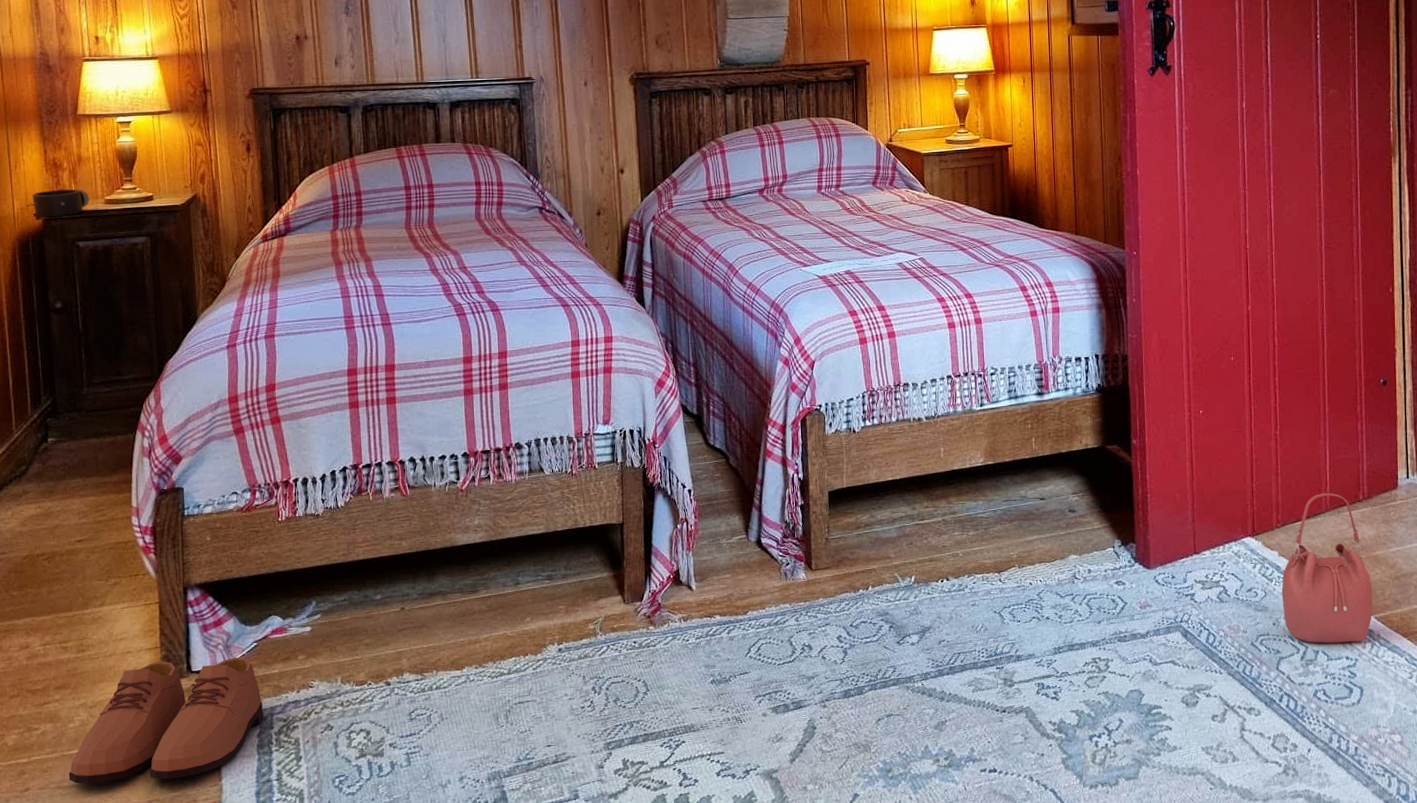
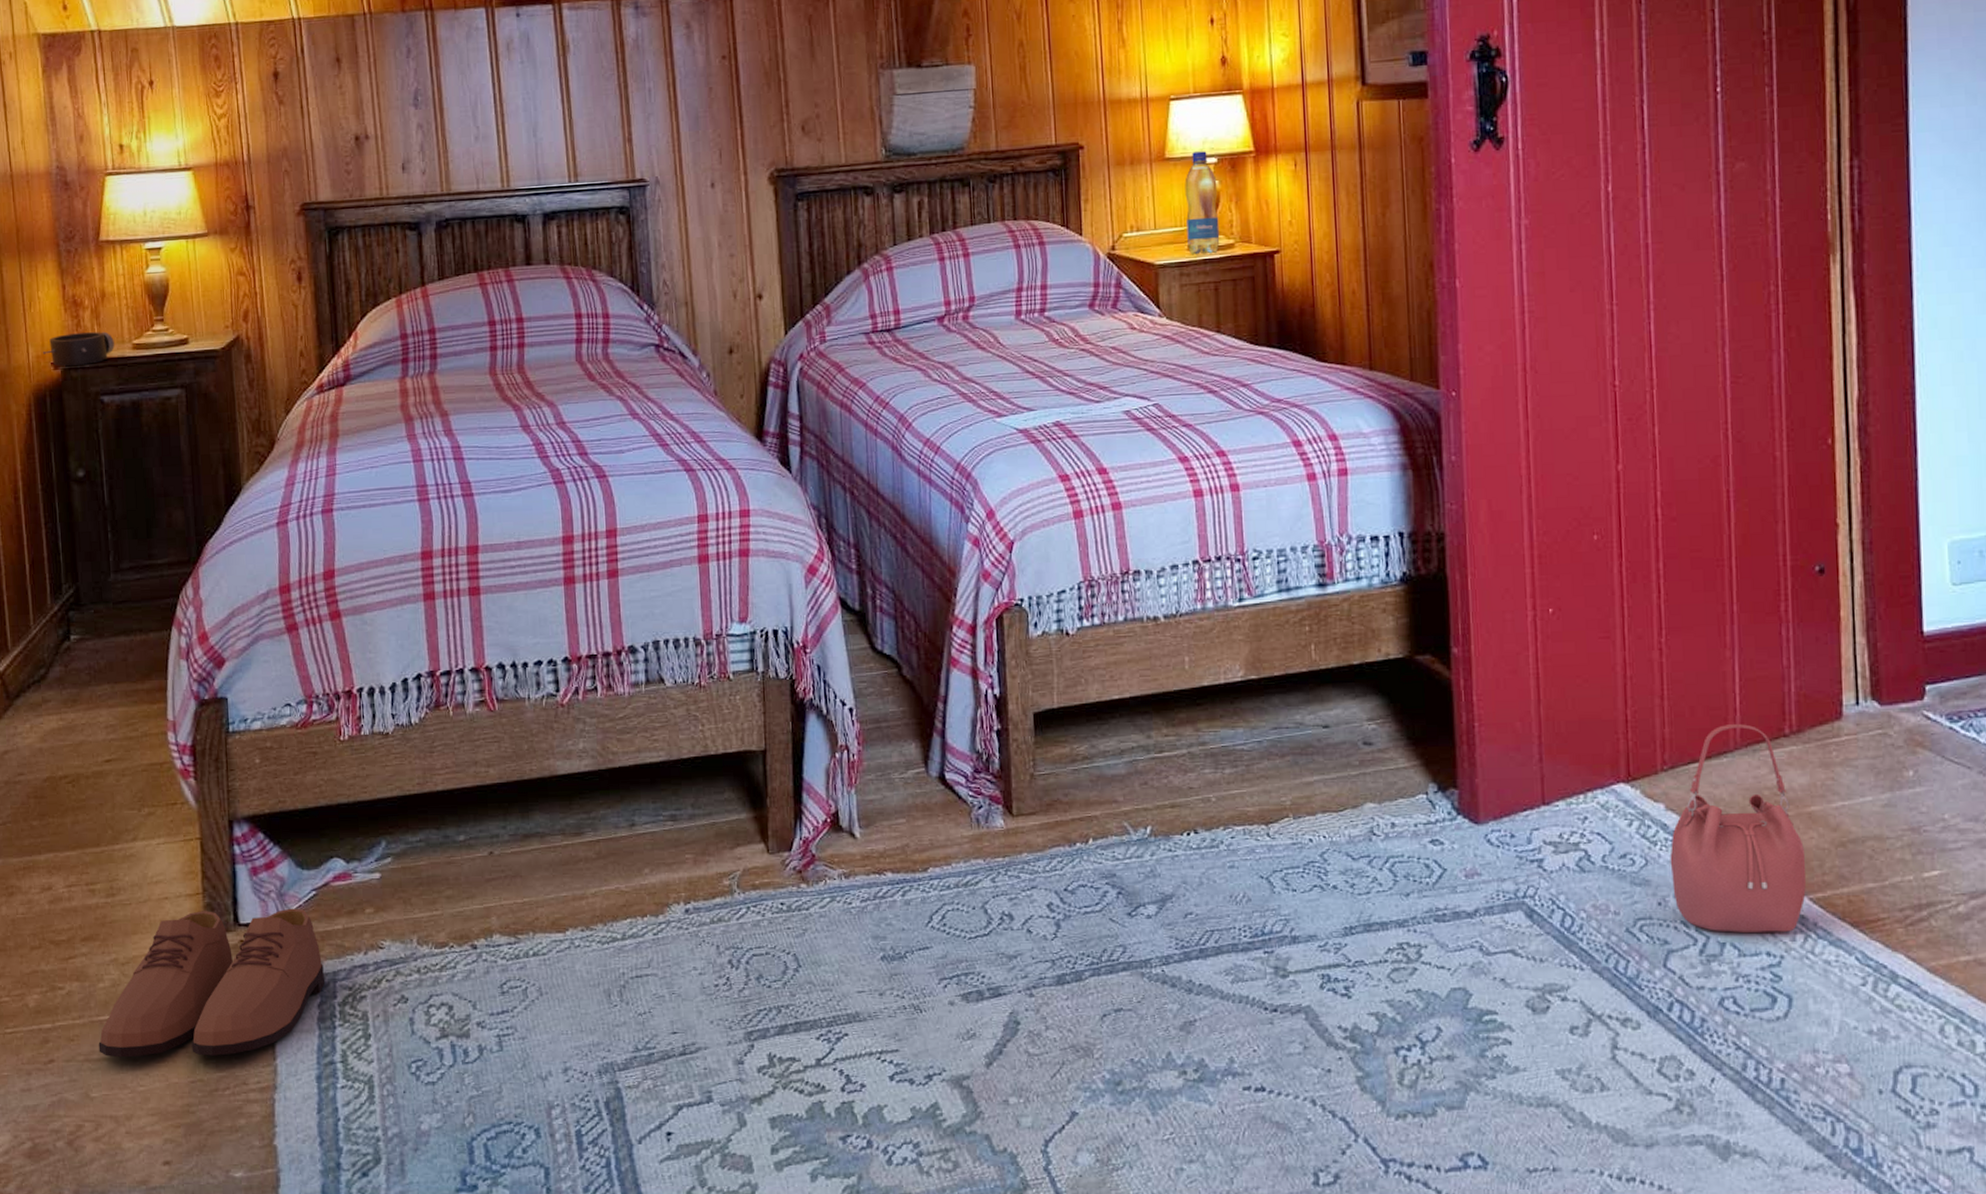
bottle: none [943,69,969,147] -> present [1184,151,1220,256]

